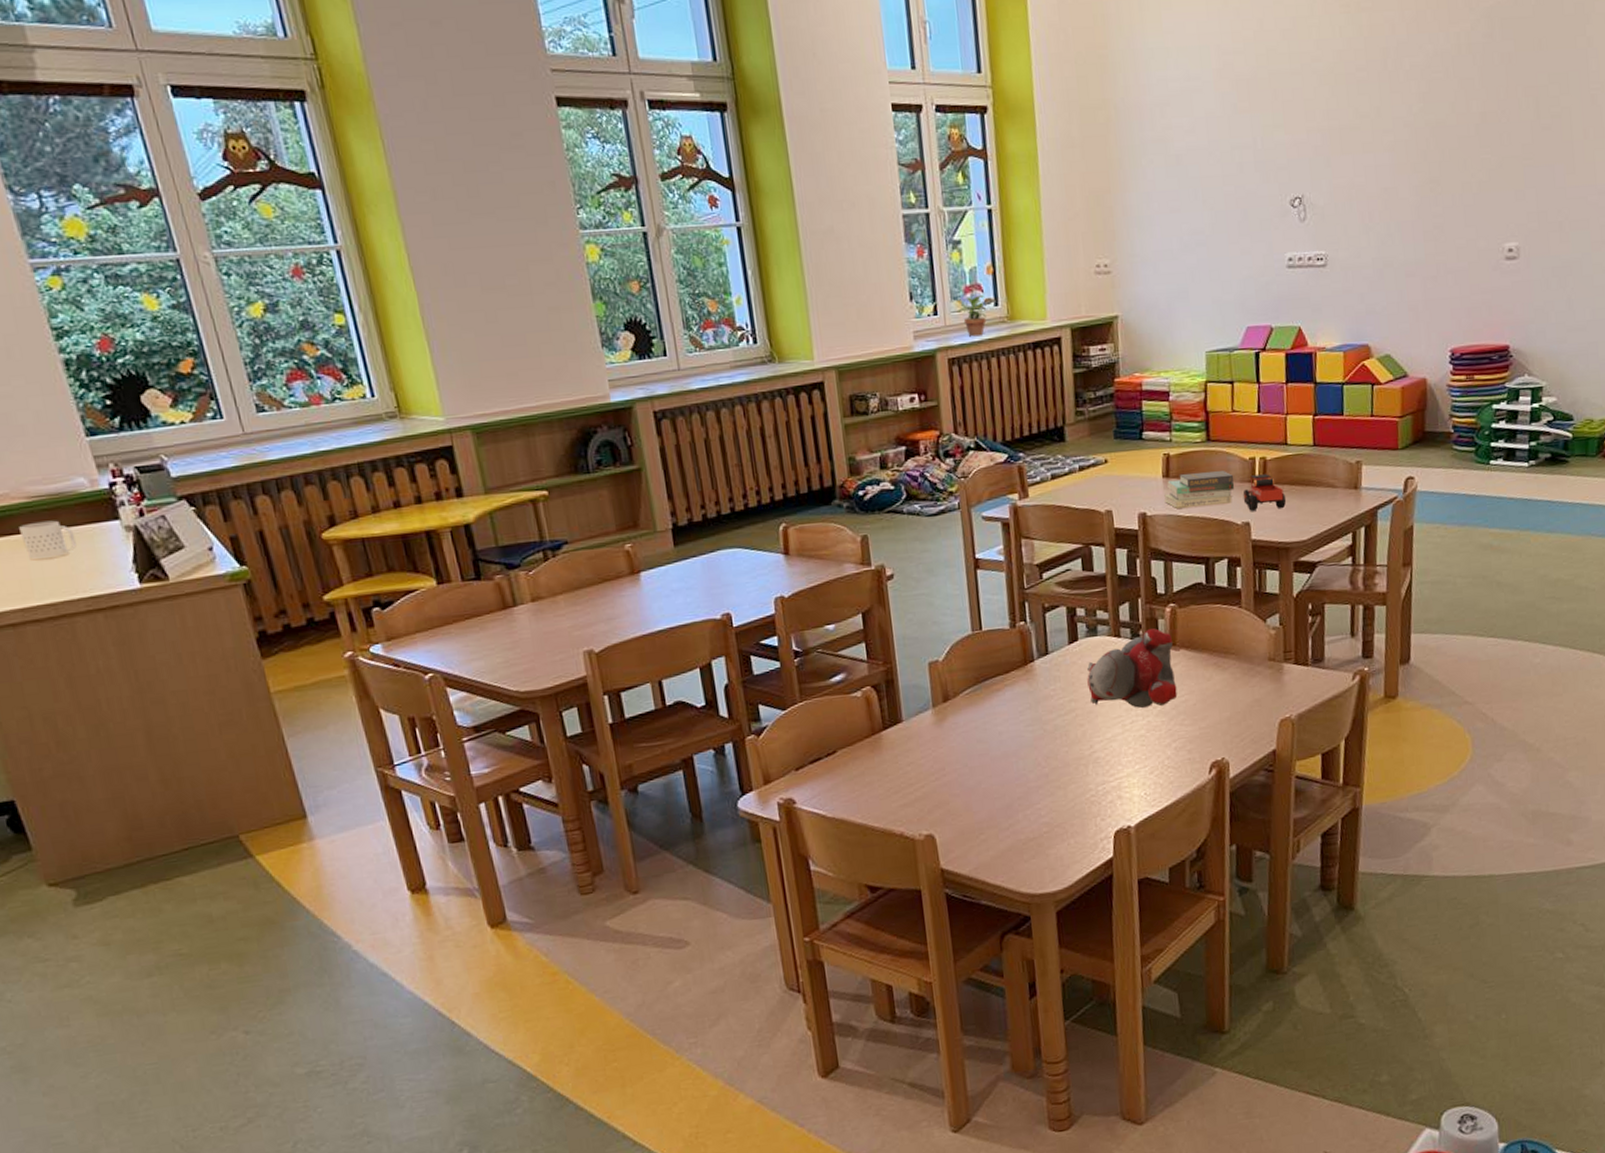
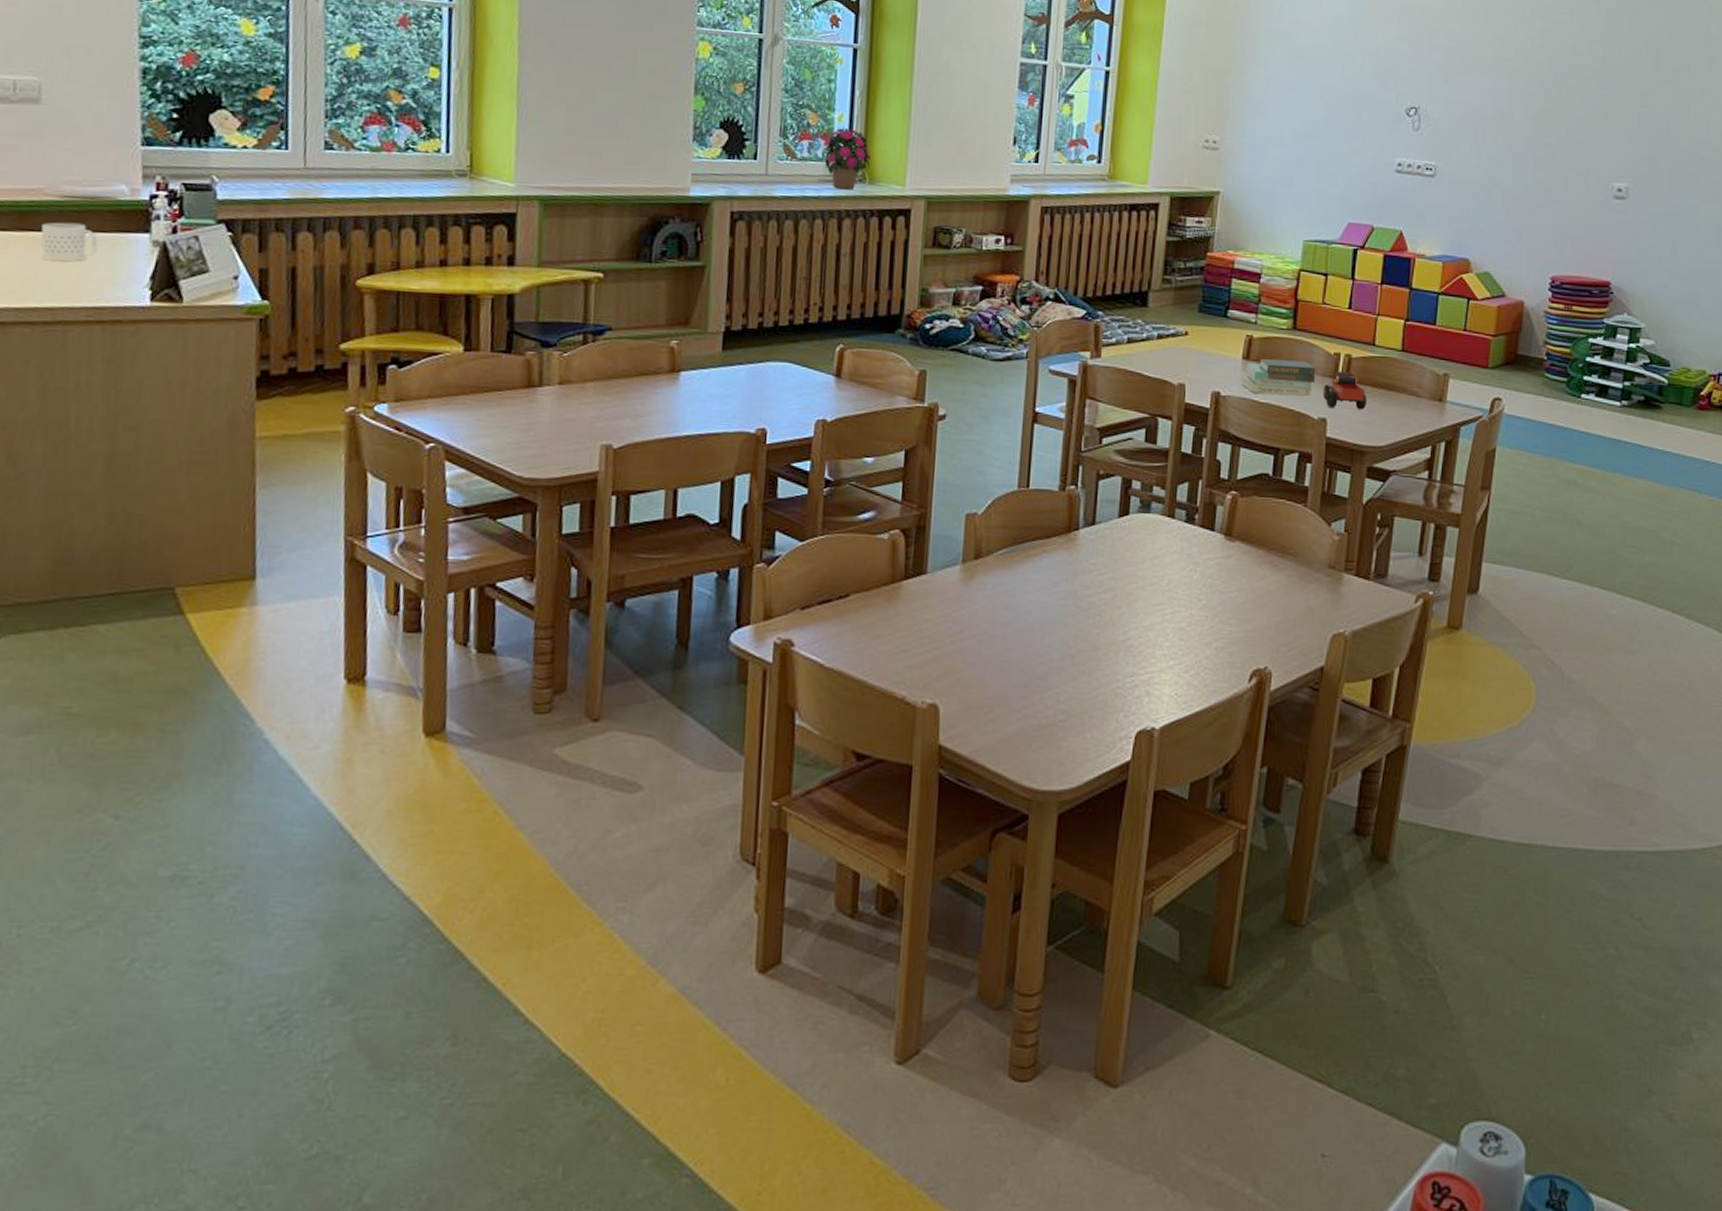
potted flower: none [727,309,777,373] -> present [823,127,872,190]
potted plant: present [956,294,987,337] -> none [1058,150,1089,190]
toy animal: present [1087,628,1178,708] -> none [1132,514,1229,600]

